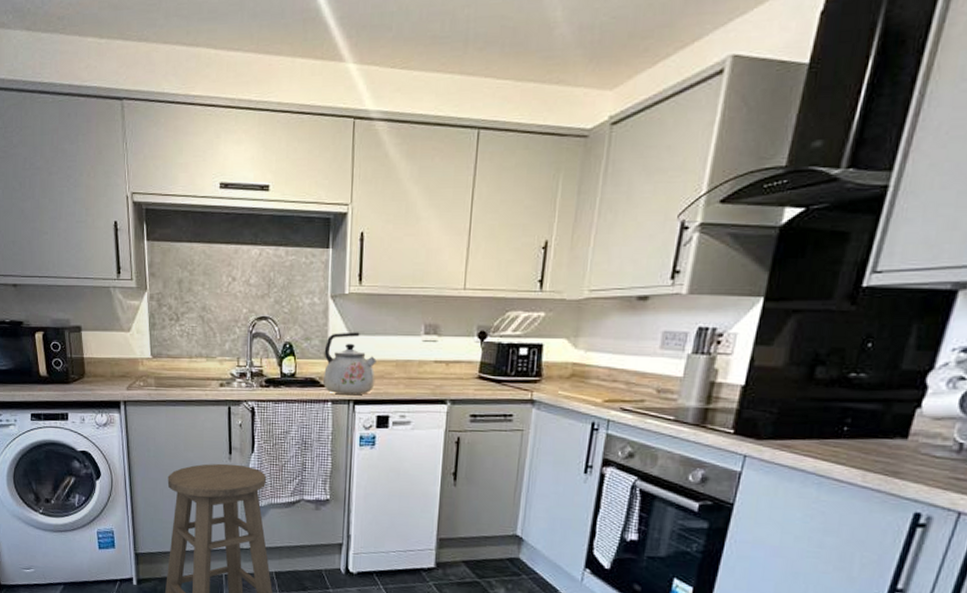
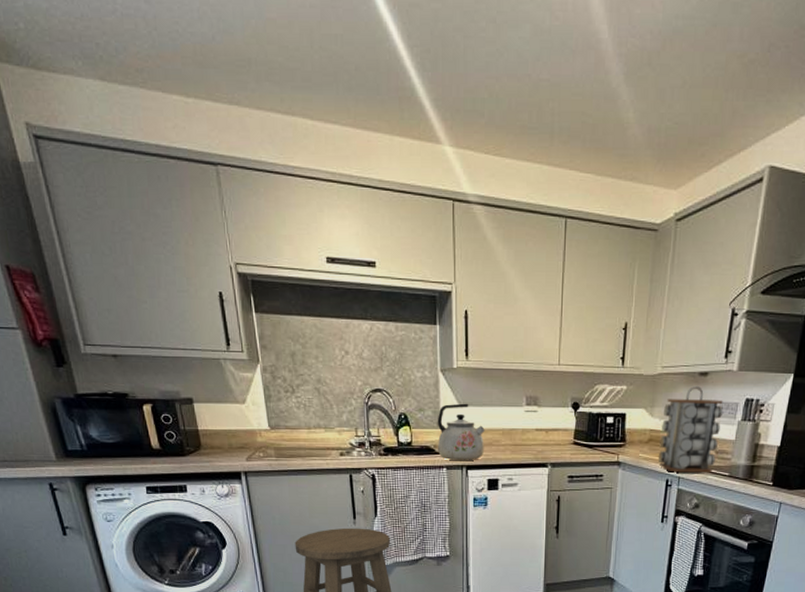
spice rack: none [581,313,668,417] -> present [658,386,723,474]

